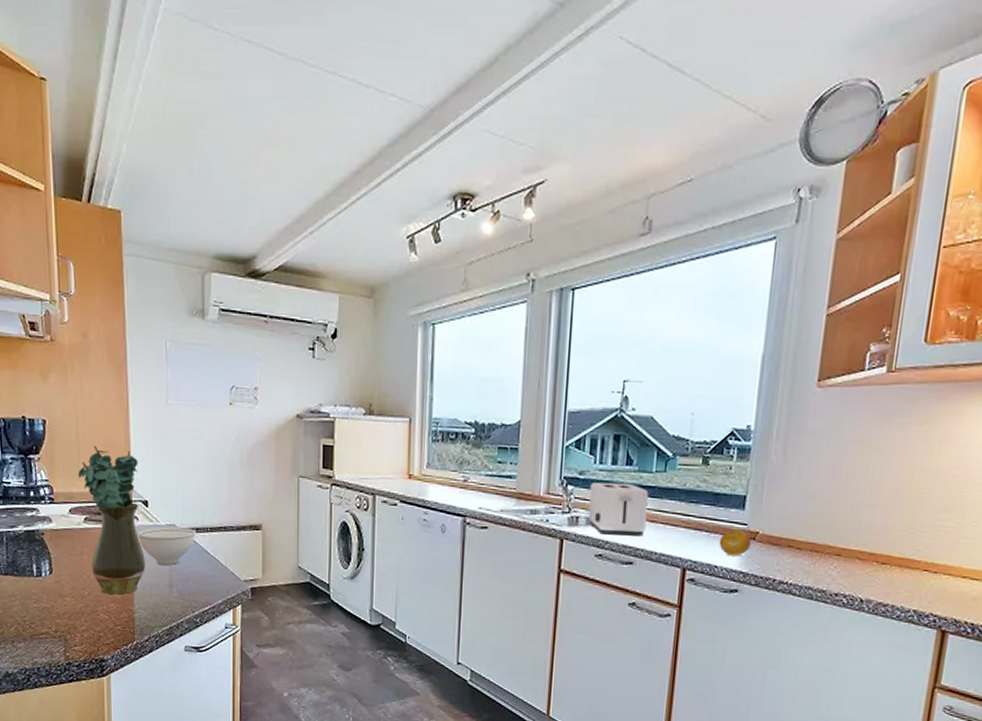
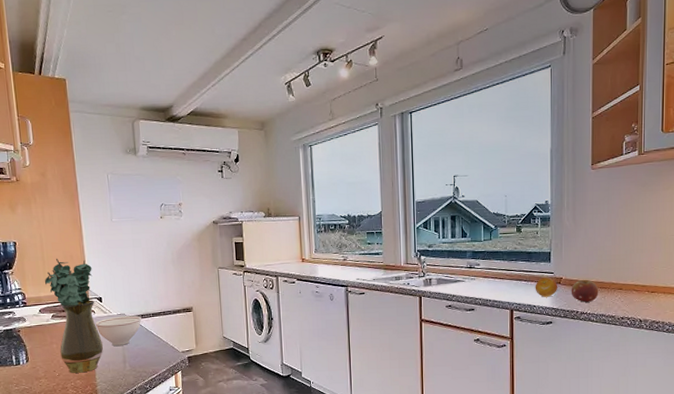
toaster: present [588,482,649,536] -> none [437,251,481,290]
fruit: none [768,537,808,569] -> present [571,279,599,302]

